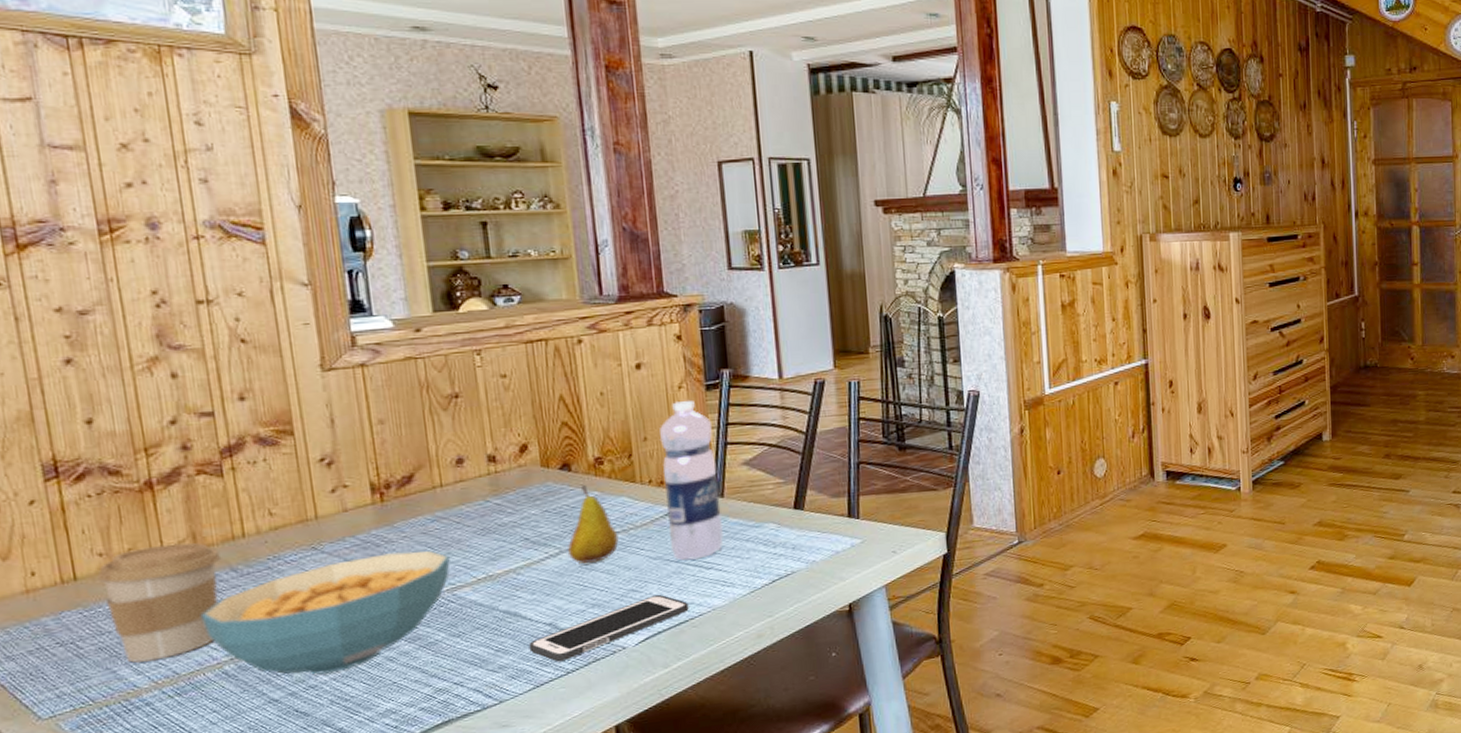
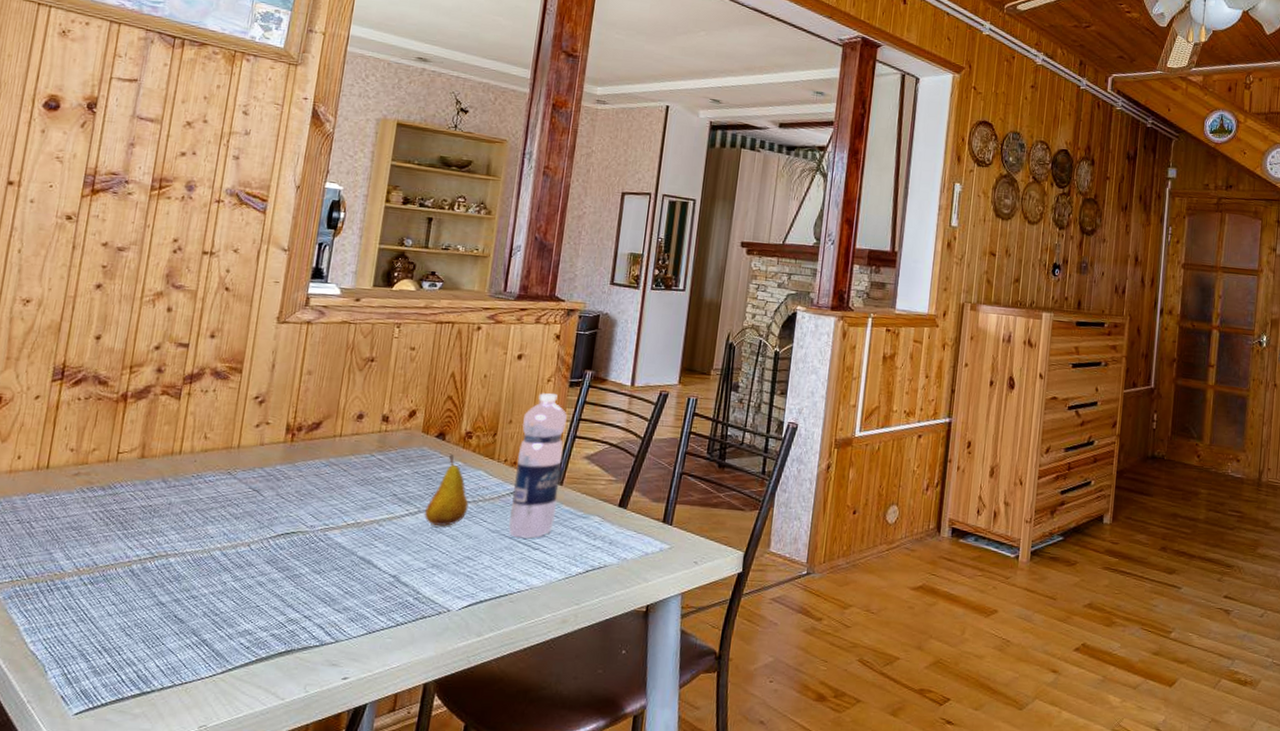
coffee cup: present [97,542,221,663] -> none [62,449,159,550]
cereal bowl: present [200,550,450,675] -> none [128,487,331,587]
cell phone: present [528,595,689,661] -> none [371,566,511,613]

